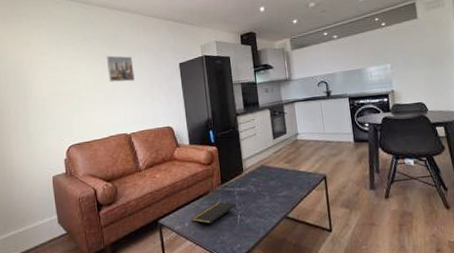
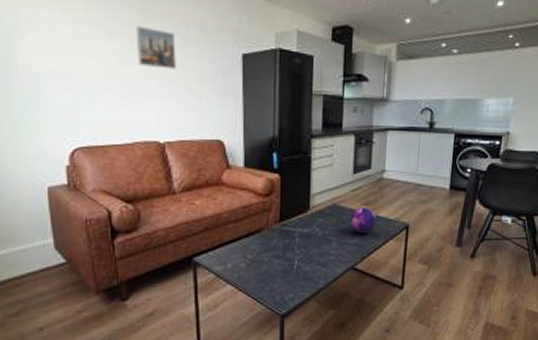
notepad: present [192,202,237,224] -> none [237,243,295,267]
decorative orb: none [276,165,299,187] -> present [350,207,377,234]

